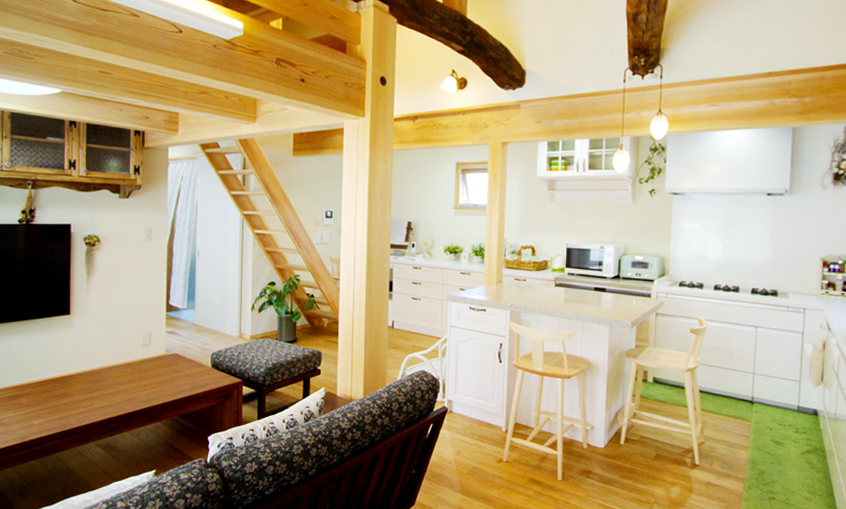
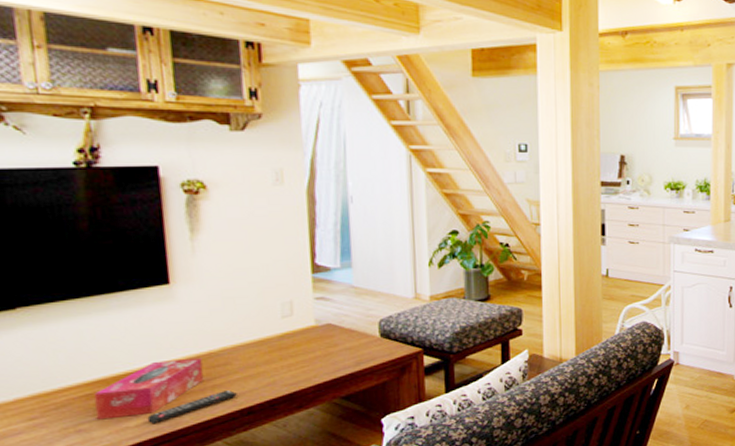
tissue box: none [14,373,86,417] -> present [94,357,204,420]
remote control: none [46,402,107,423] -> present [147,390,237,423]

